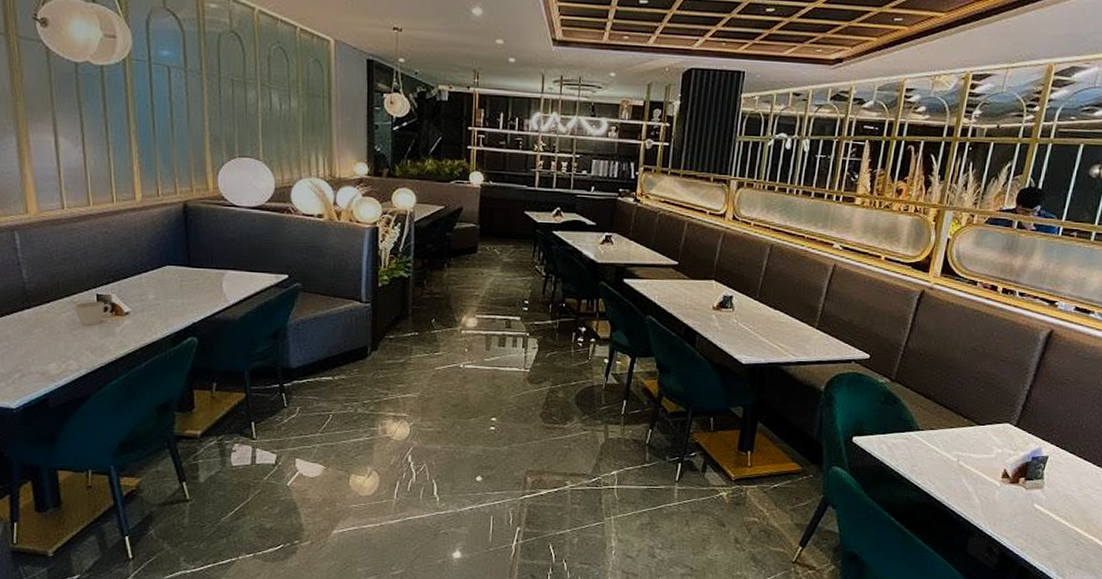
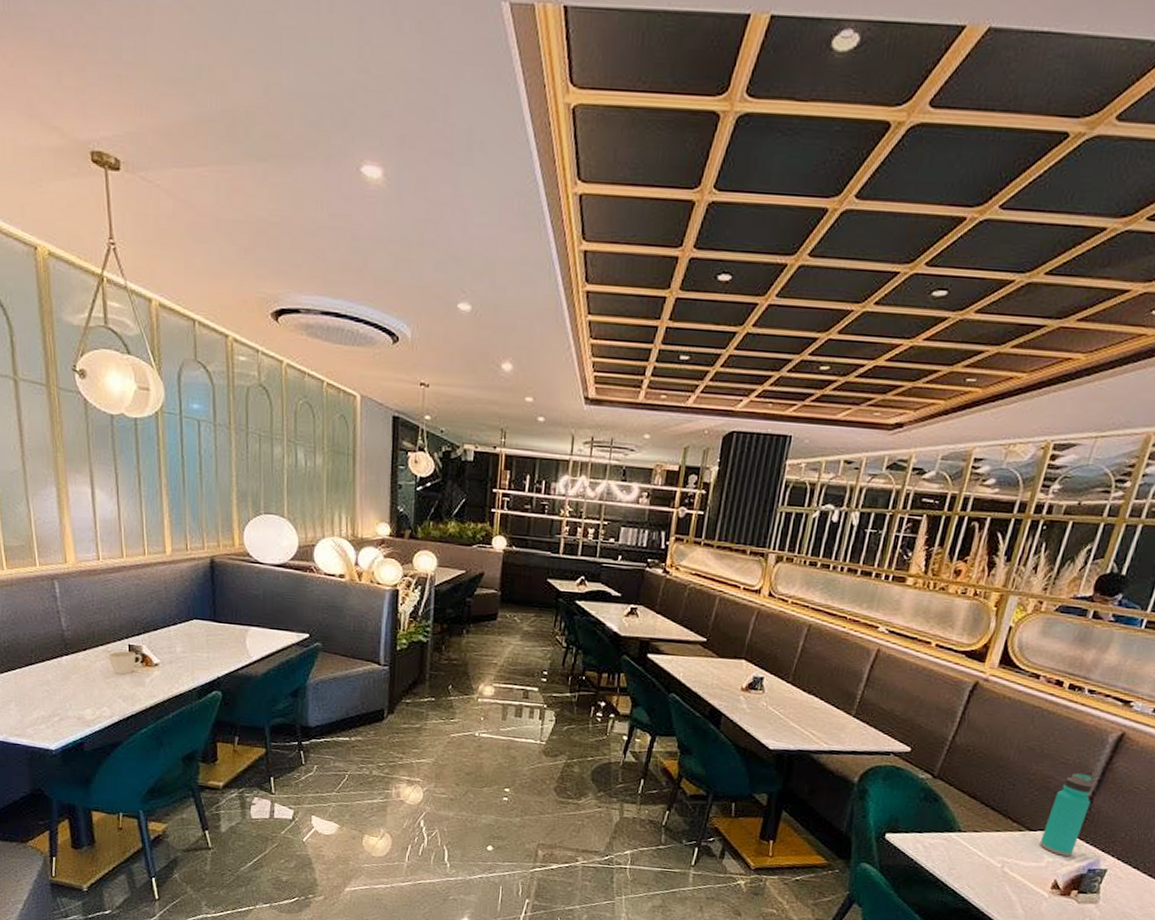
water bottle: none [988,369,1030,447] -> present [1039,773,1093,857]

